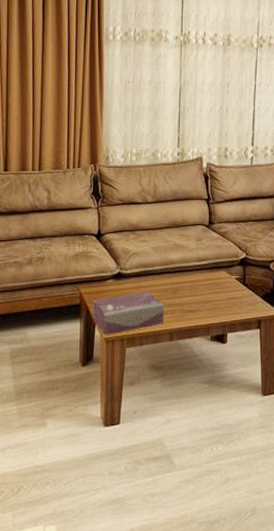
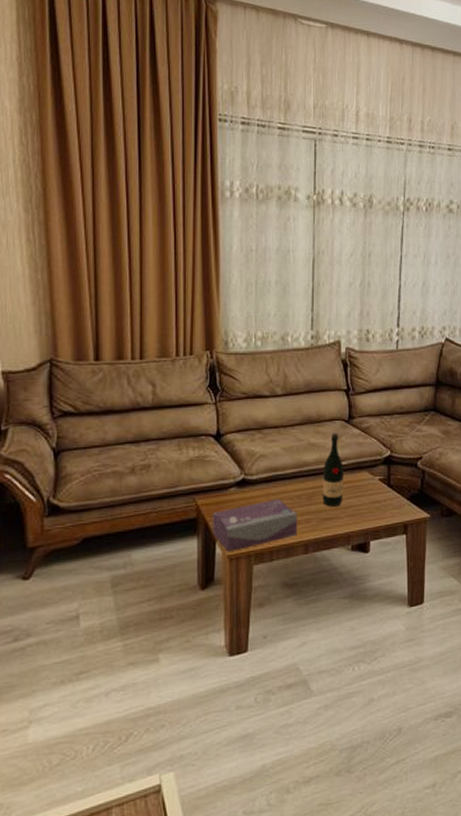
wine bottle: none [186,236,204,301] -> present [322,433,343,507]

